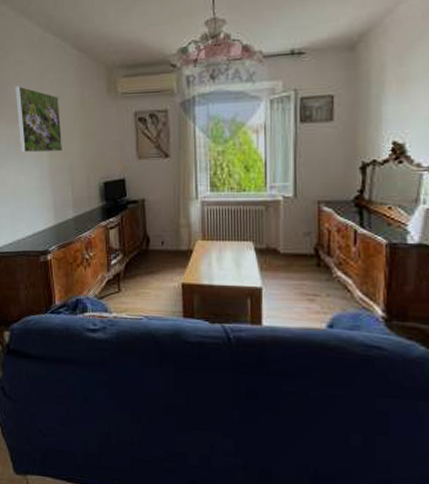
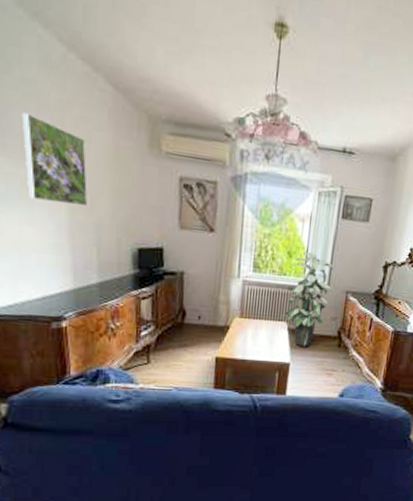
indoor plant: none [247,163,302,269] -> present [284,252,333,347]

